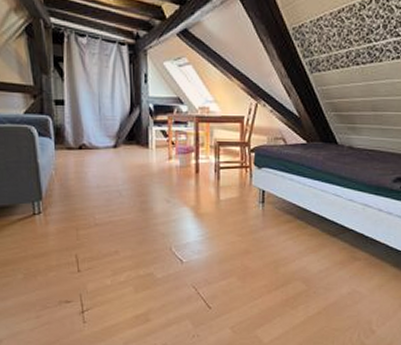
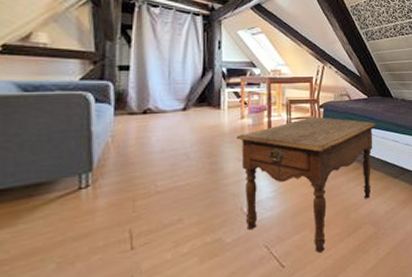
side table: none [164,160,315,302] -> present [236,116,376,254]

